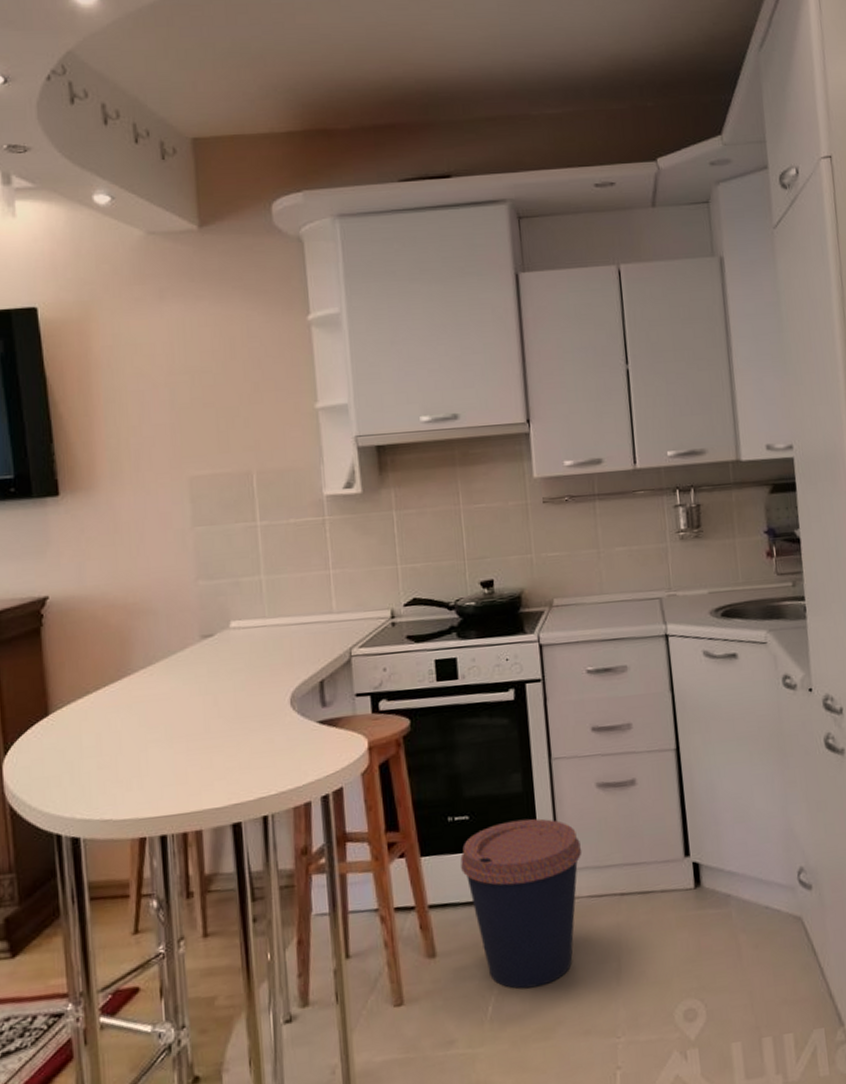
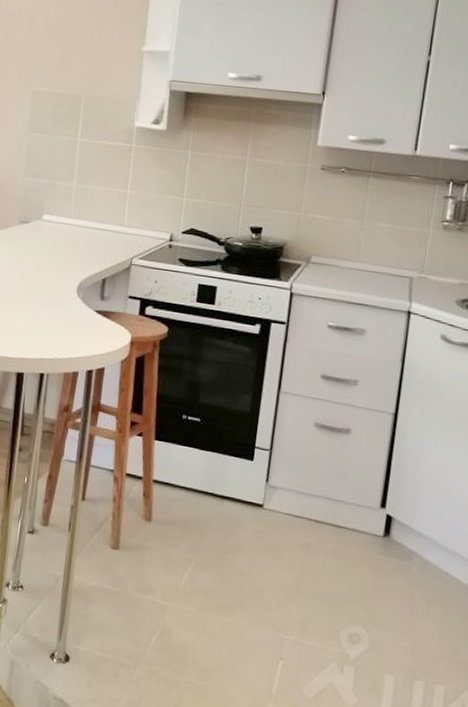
coffee cup: present [460,818,582,989] -> none [185,432,290,573]

